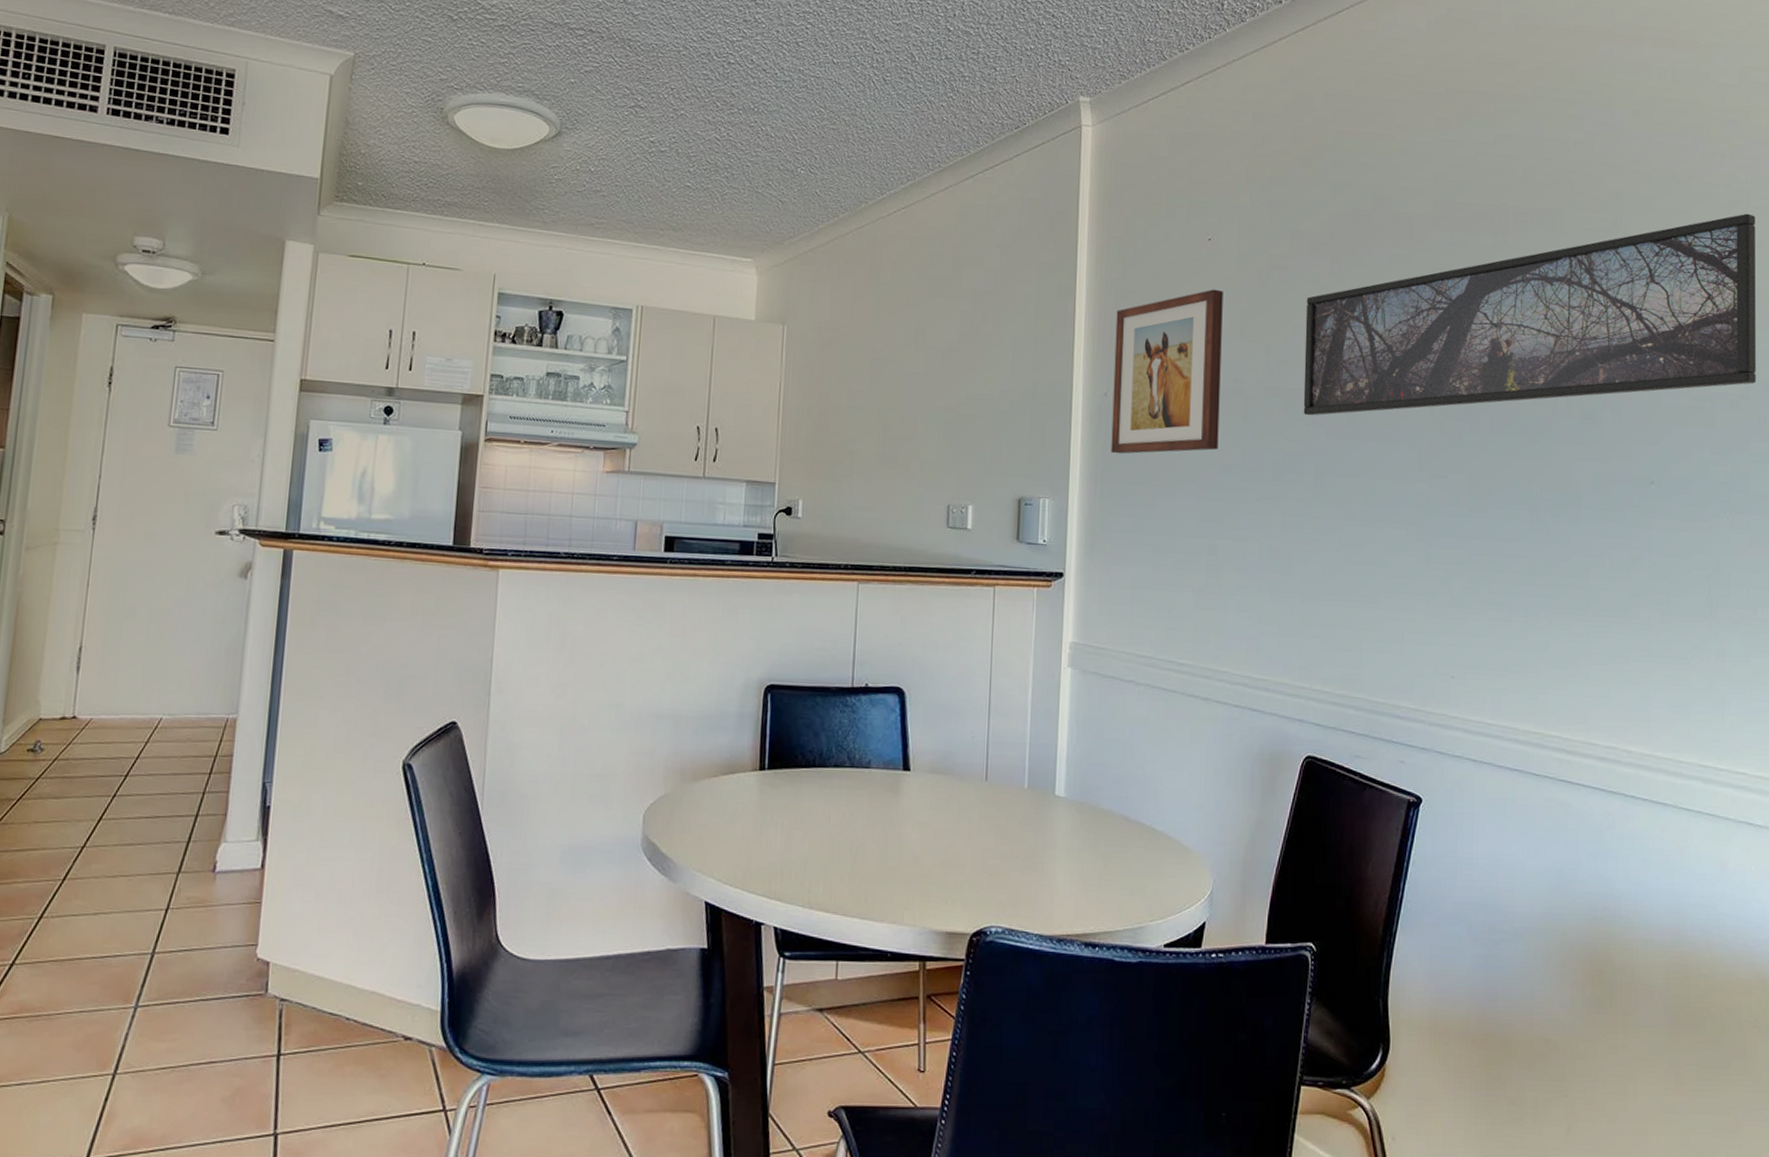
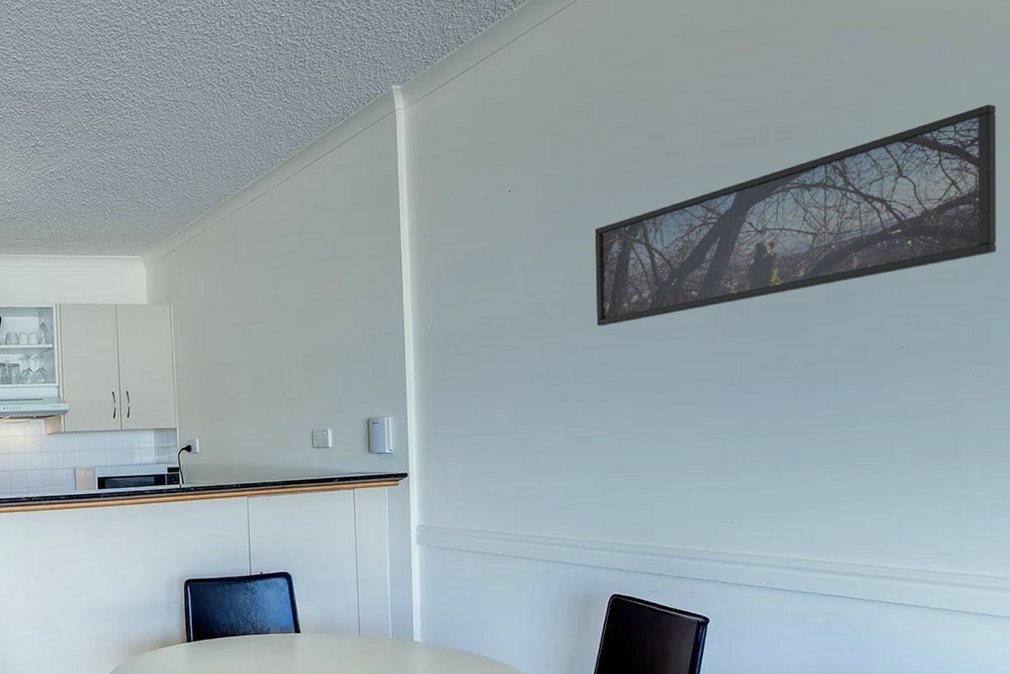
wall art: present [1111,289,1223,454] -> none [435,232,527,376]

